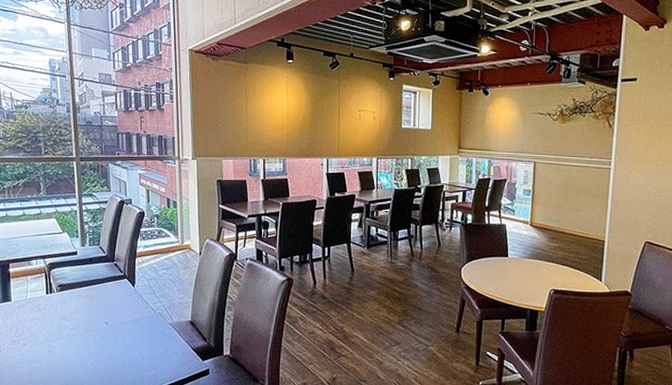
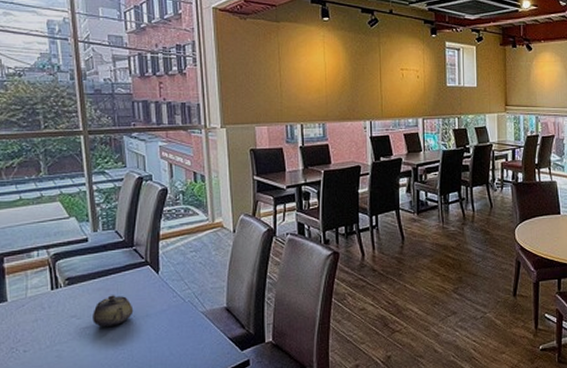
teapot: none [79,302,113,330] -> present [93,295,134,327]

